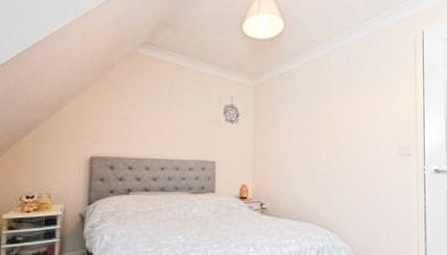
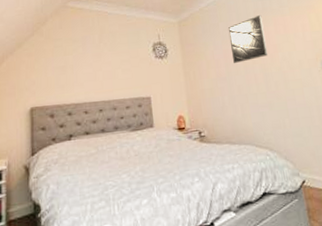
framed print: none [307,88,345,138] -> present [229,14,268,63]

